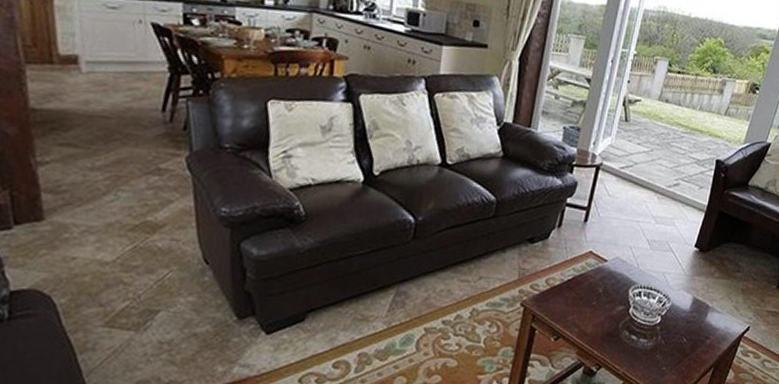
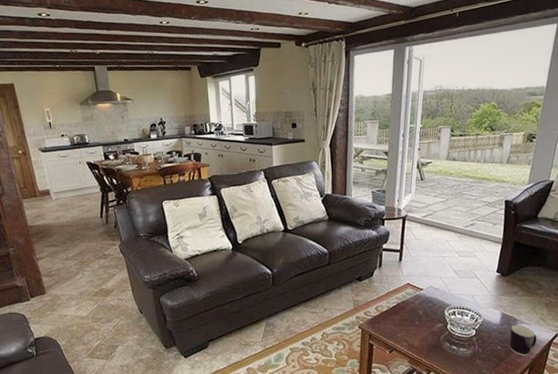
mug: none [696,313,727,352] -> present [509,325,537,356]

